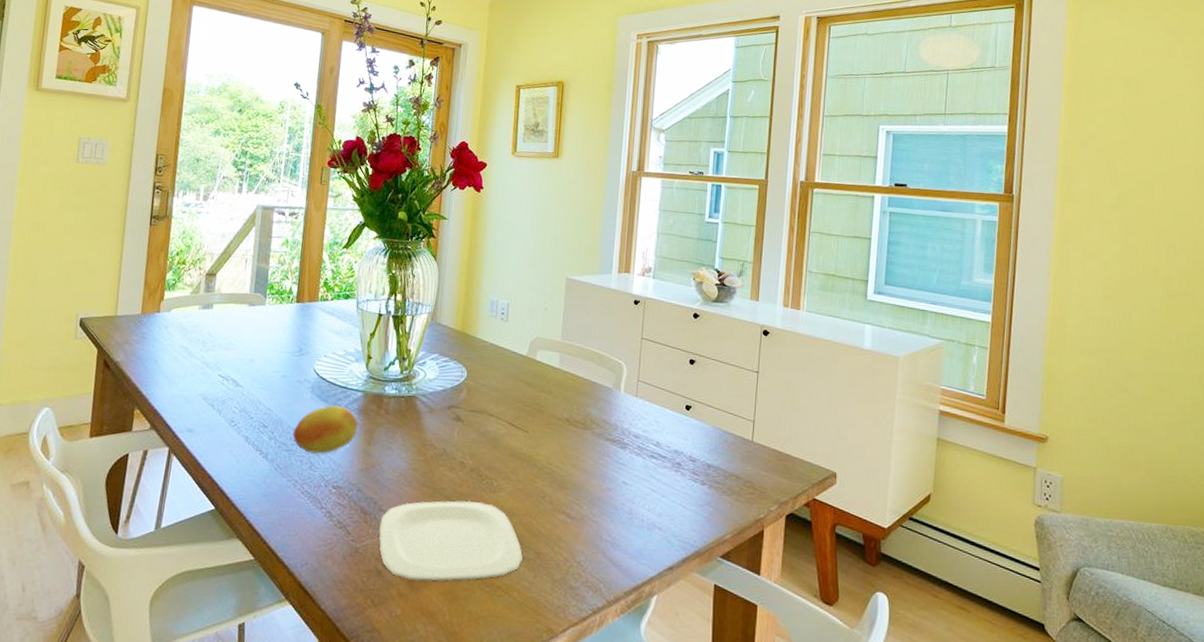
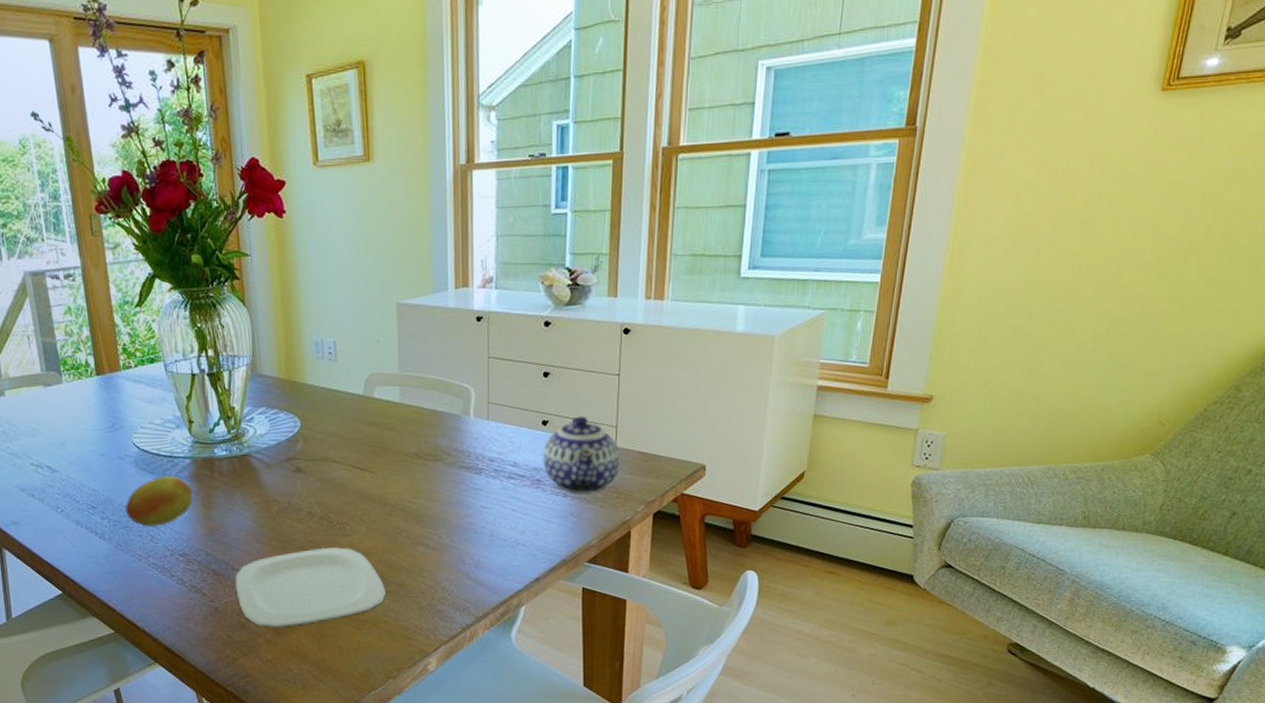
teapot: none [684,406,756,485] -> present [543,416,620,494]

